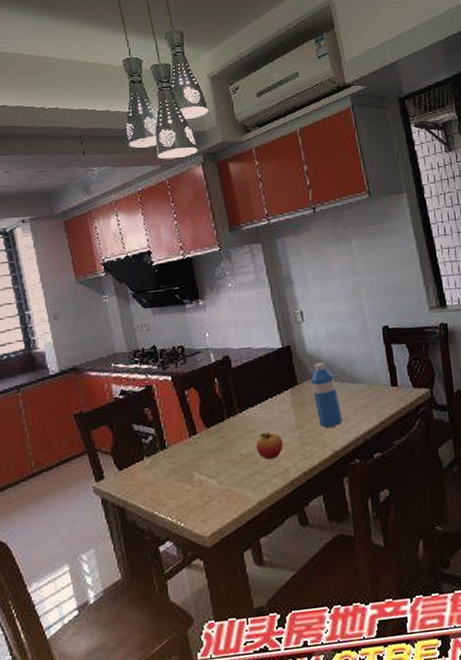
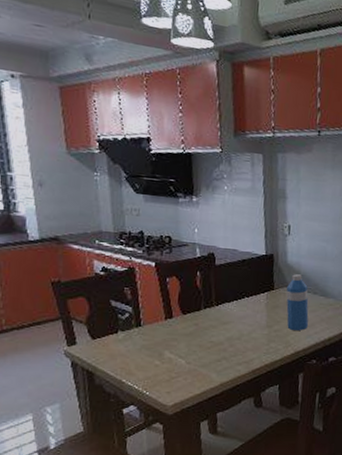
fruit: present [256,431,284,460] -> none [226,326,252,350]

